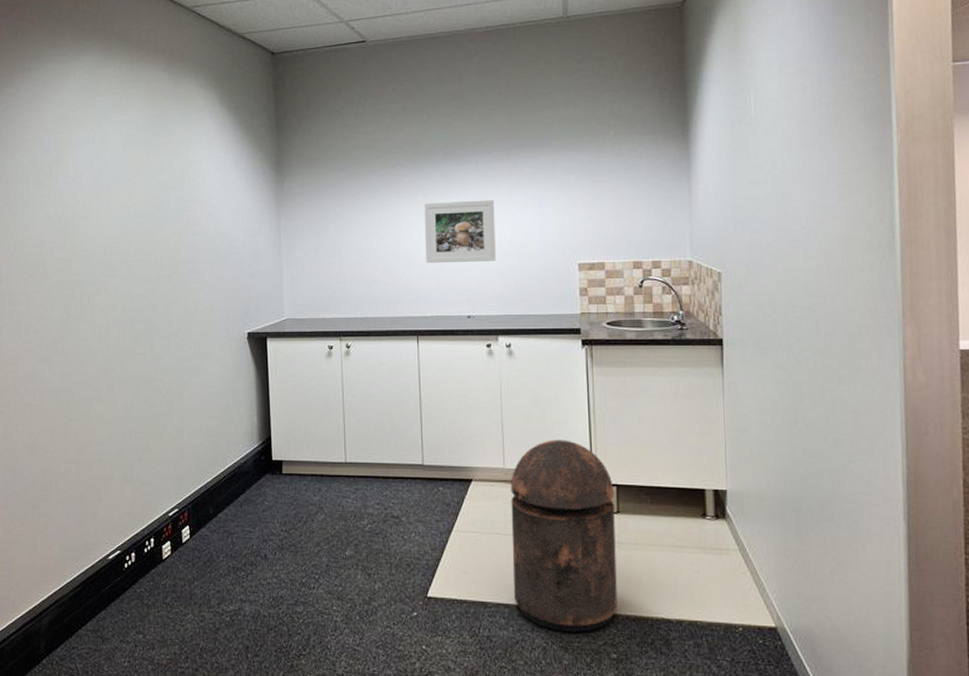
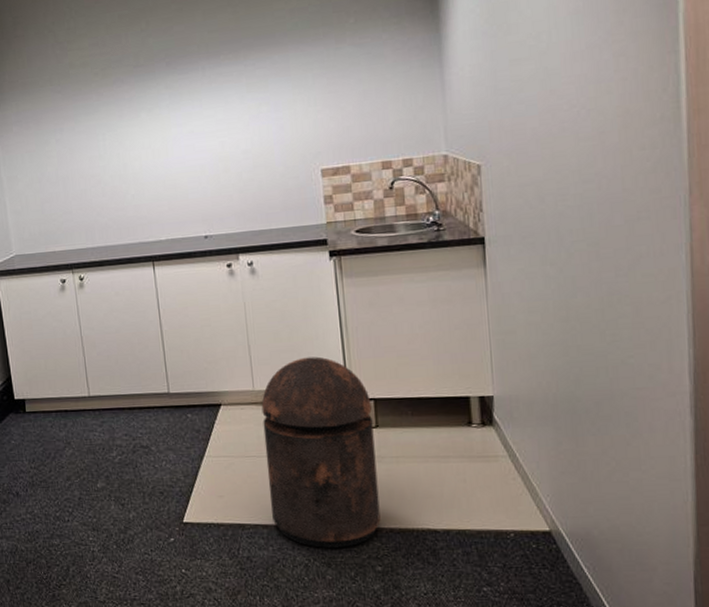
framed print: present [424,200,496,264] -> none [149,109,231,185]

